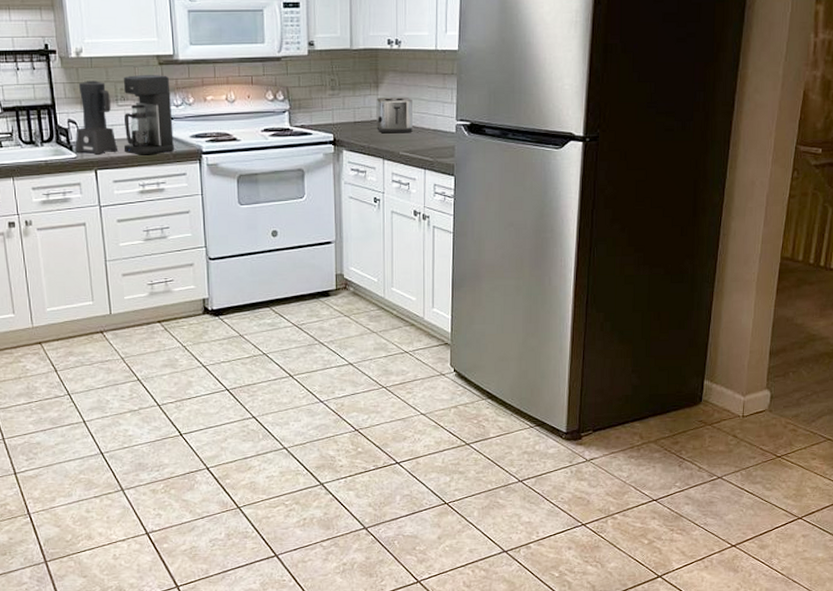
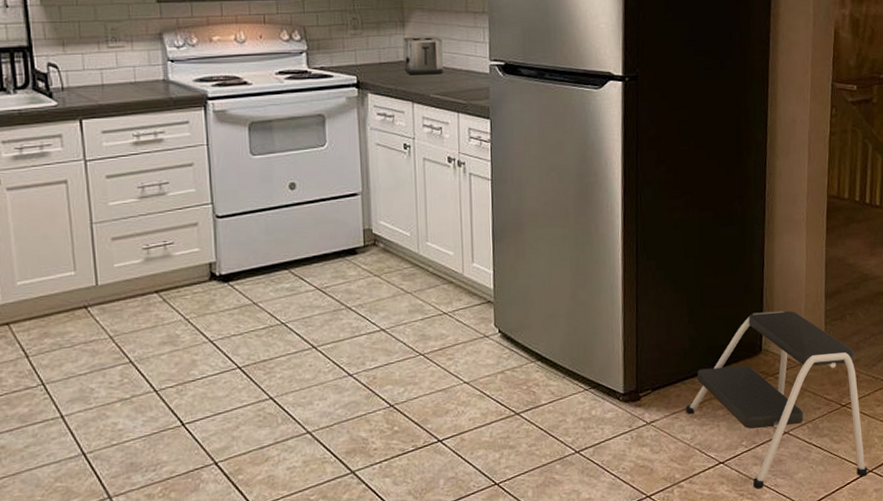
blender: present [74,81,117,155] -> none [54,20,107,102]
coffee maker: present [123,74,174,155] -> none [114,12,175,102]
step stool: none [624,365,797,526] -> present [686,310,868,490]

